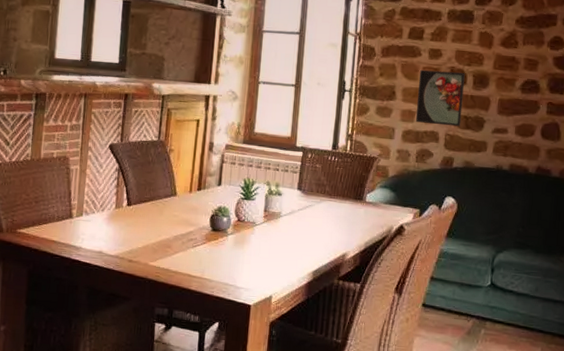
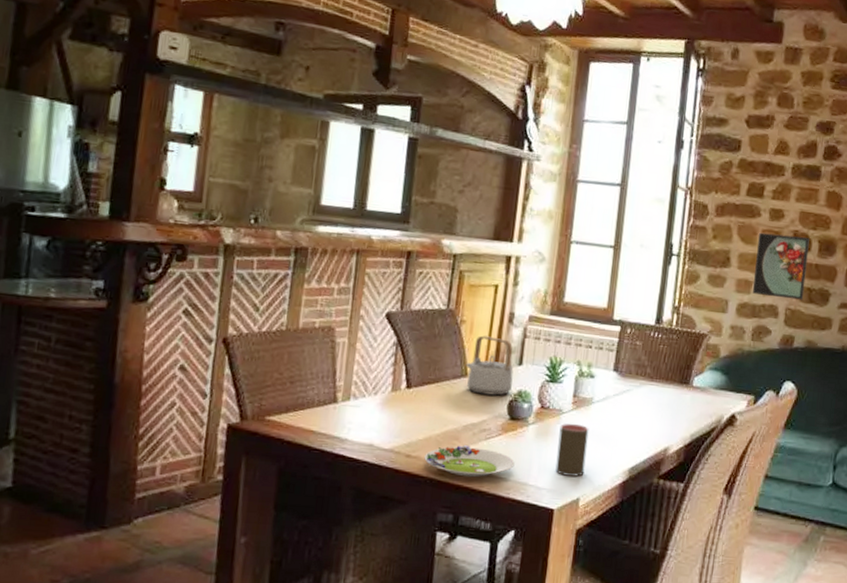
salad plate: none [143,252,217,279] -> present [424,445,515,478]
teapot: none [175,162,214,211] -> present [466,335,514,396]
cup: none [251,233,278,278] -> present [555,423,589,477]

